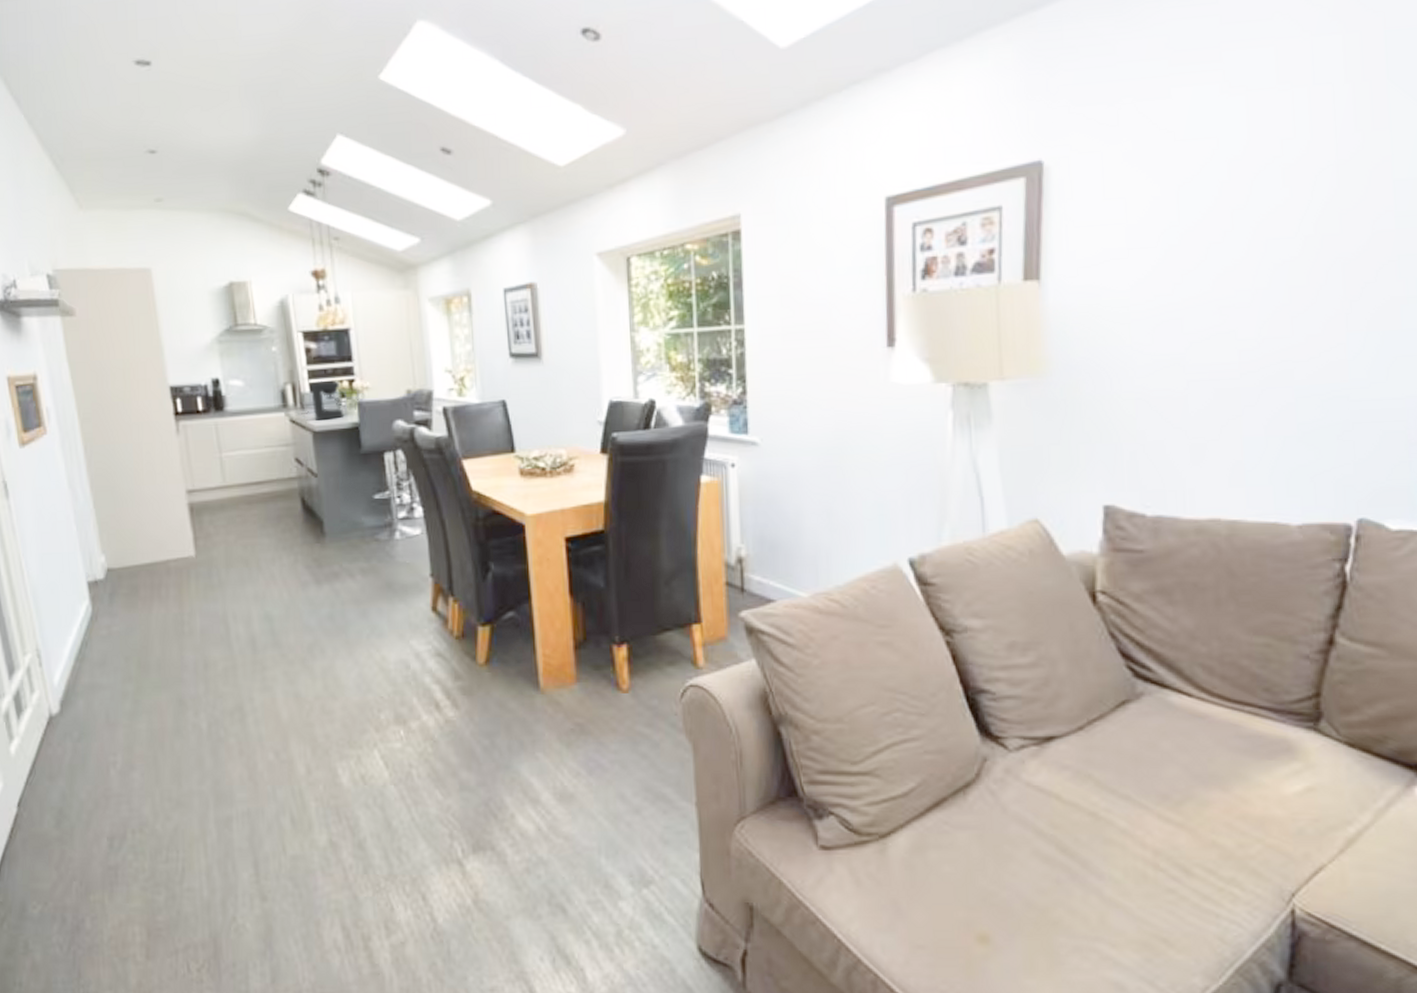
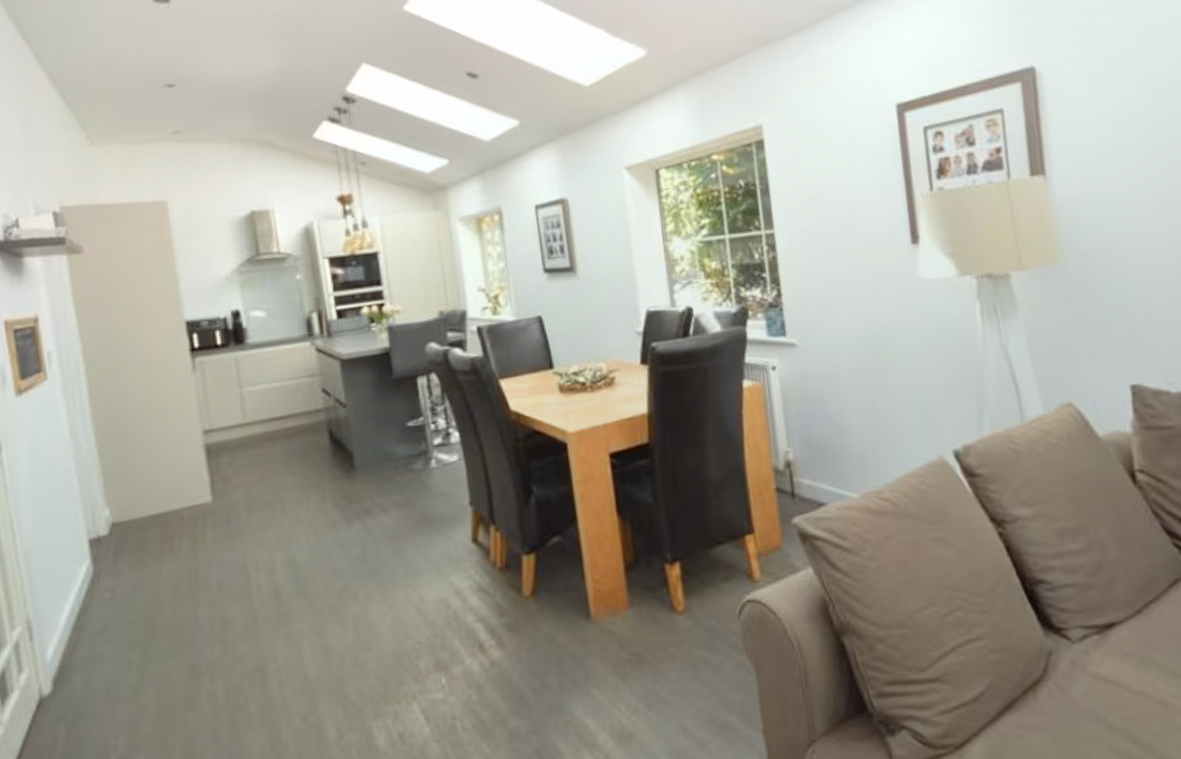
coffee maker: present [309,380,344,421] -> none [336,306,374,348]

